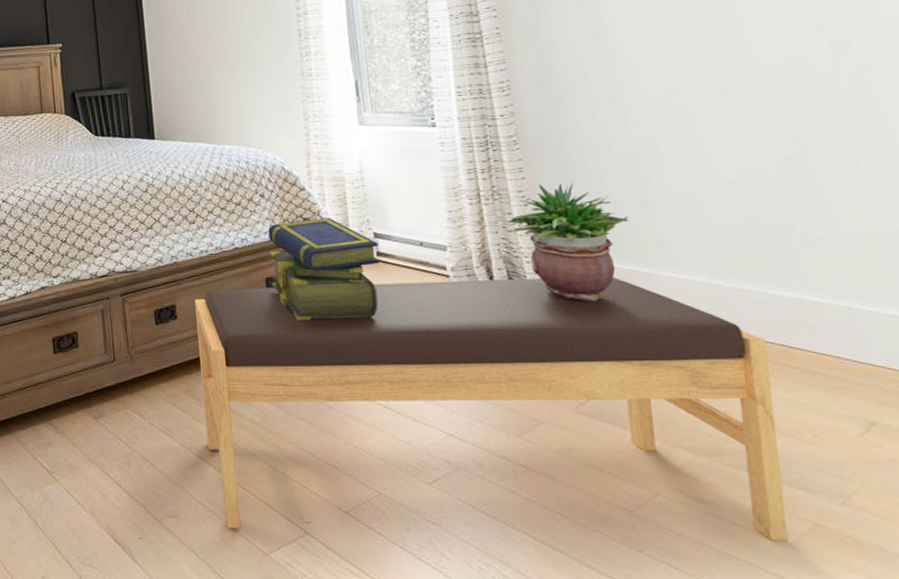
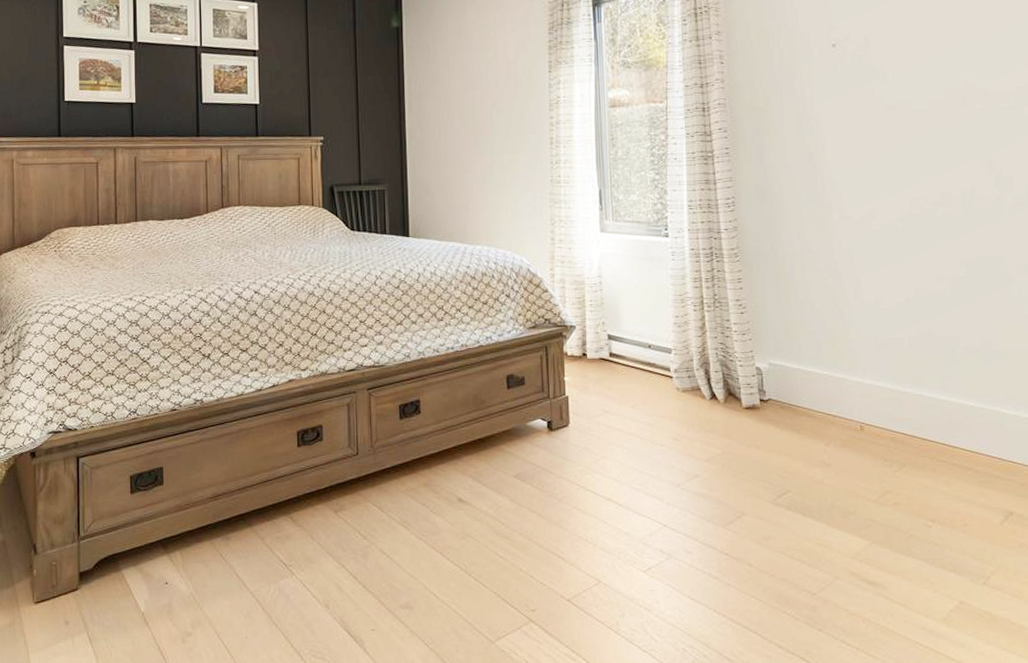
bench: present [194,278,788,541] -> none [438,380,940,618]
stack of books: present [268,218,380,321] -> none [511,319,612,417]
potted plant: present [509,182,628,303] -> none [727,293,827,404]

